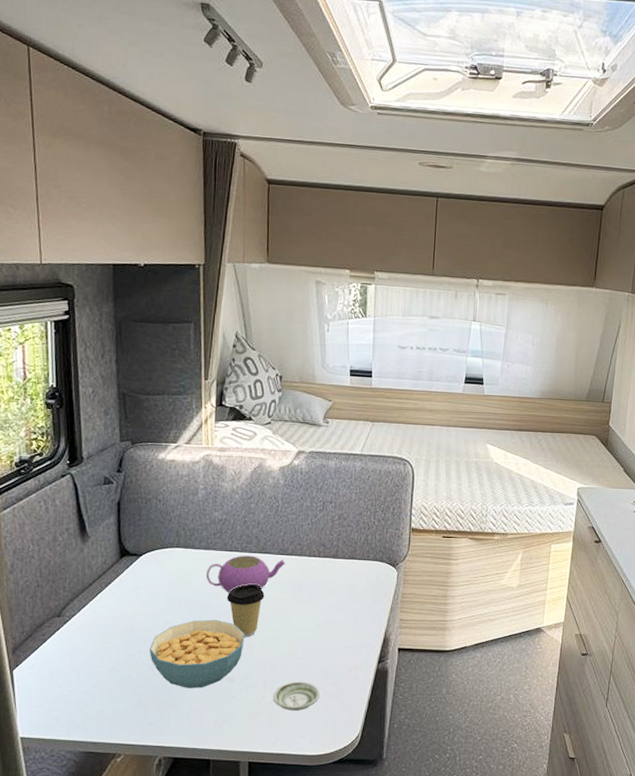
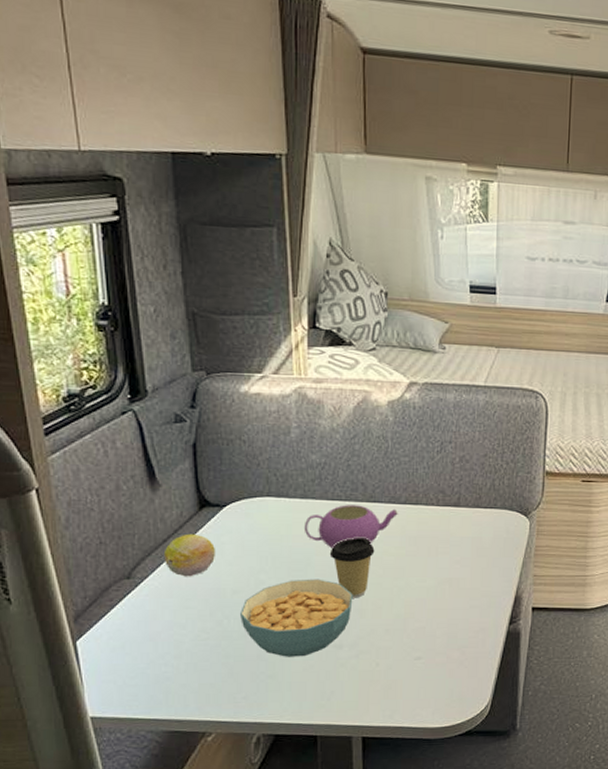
fruit: none [89,578,131,616] -> present [163,533,215,577]
saucer: present [273,681,320,712] -> none [388,646,442,680]

